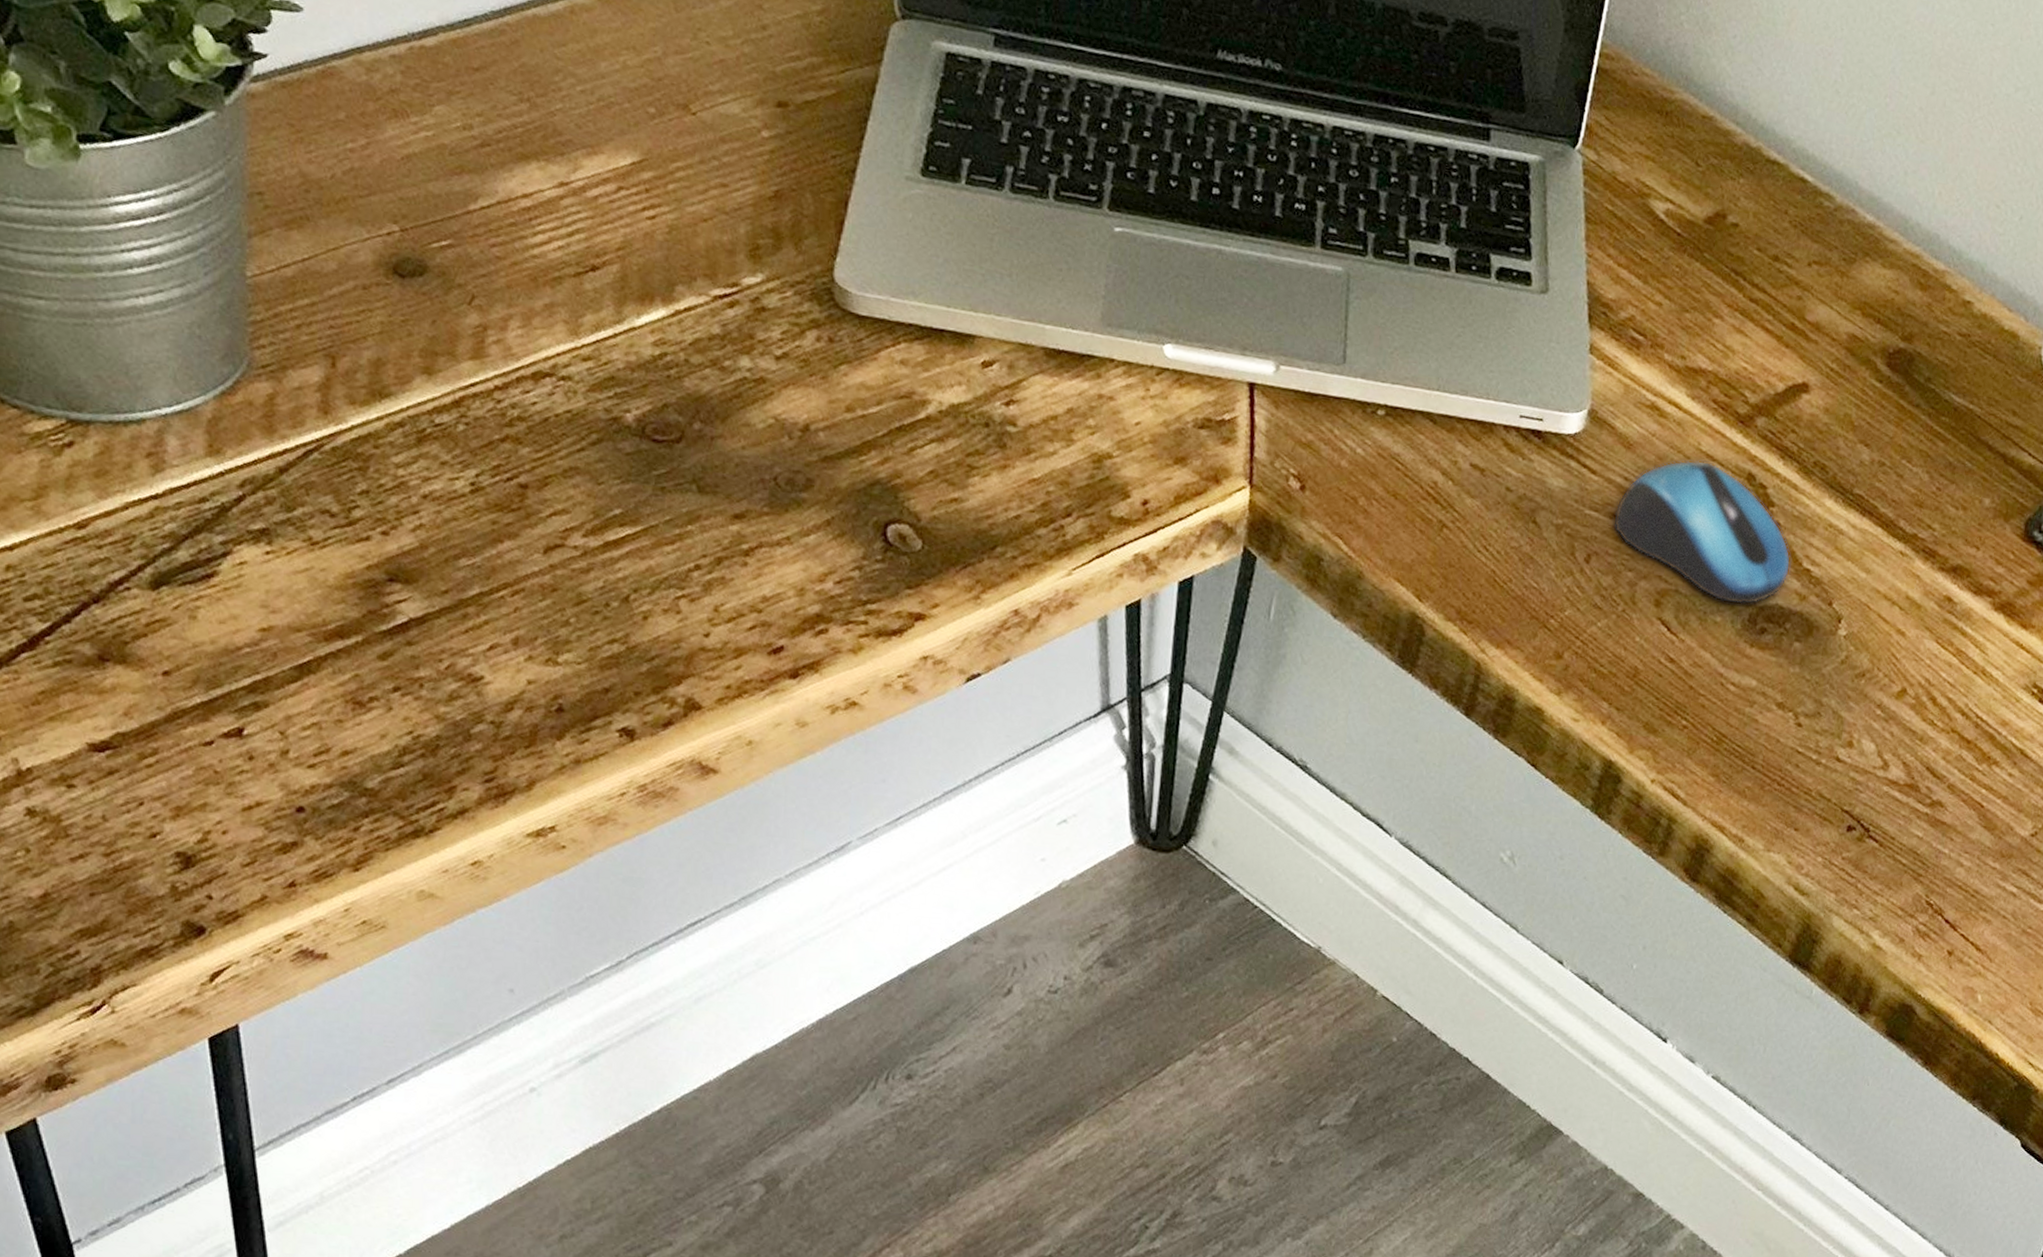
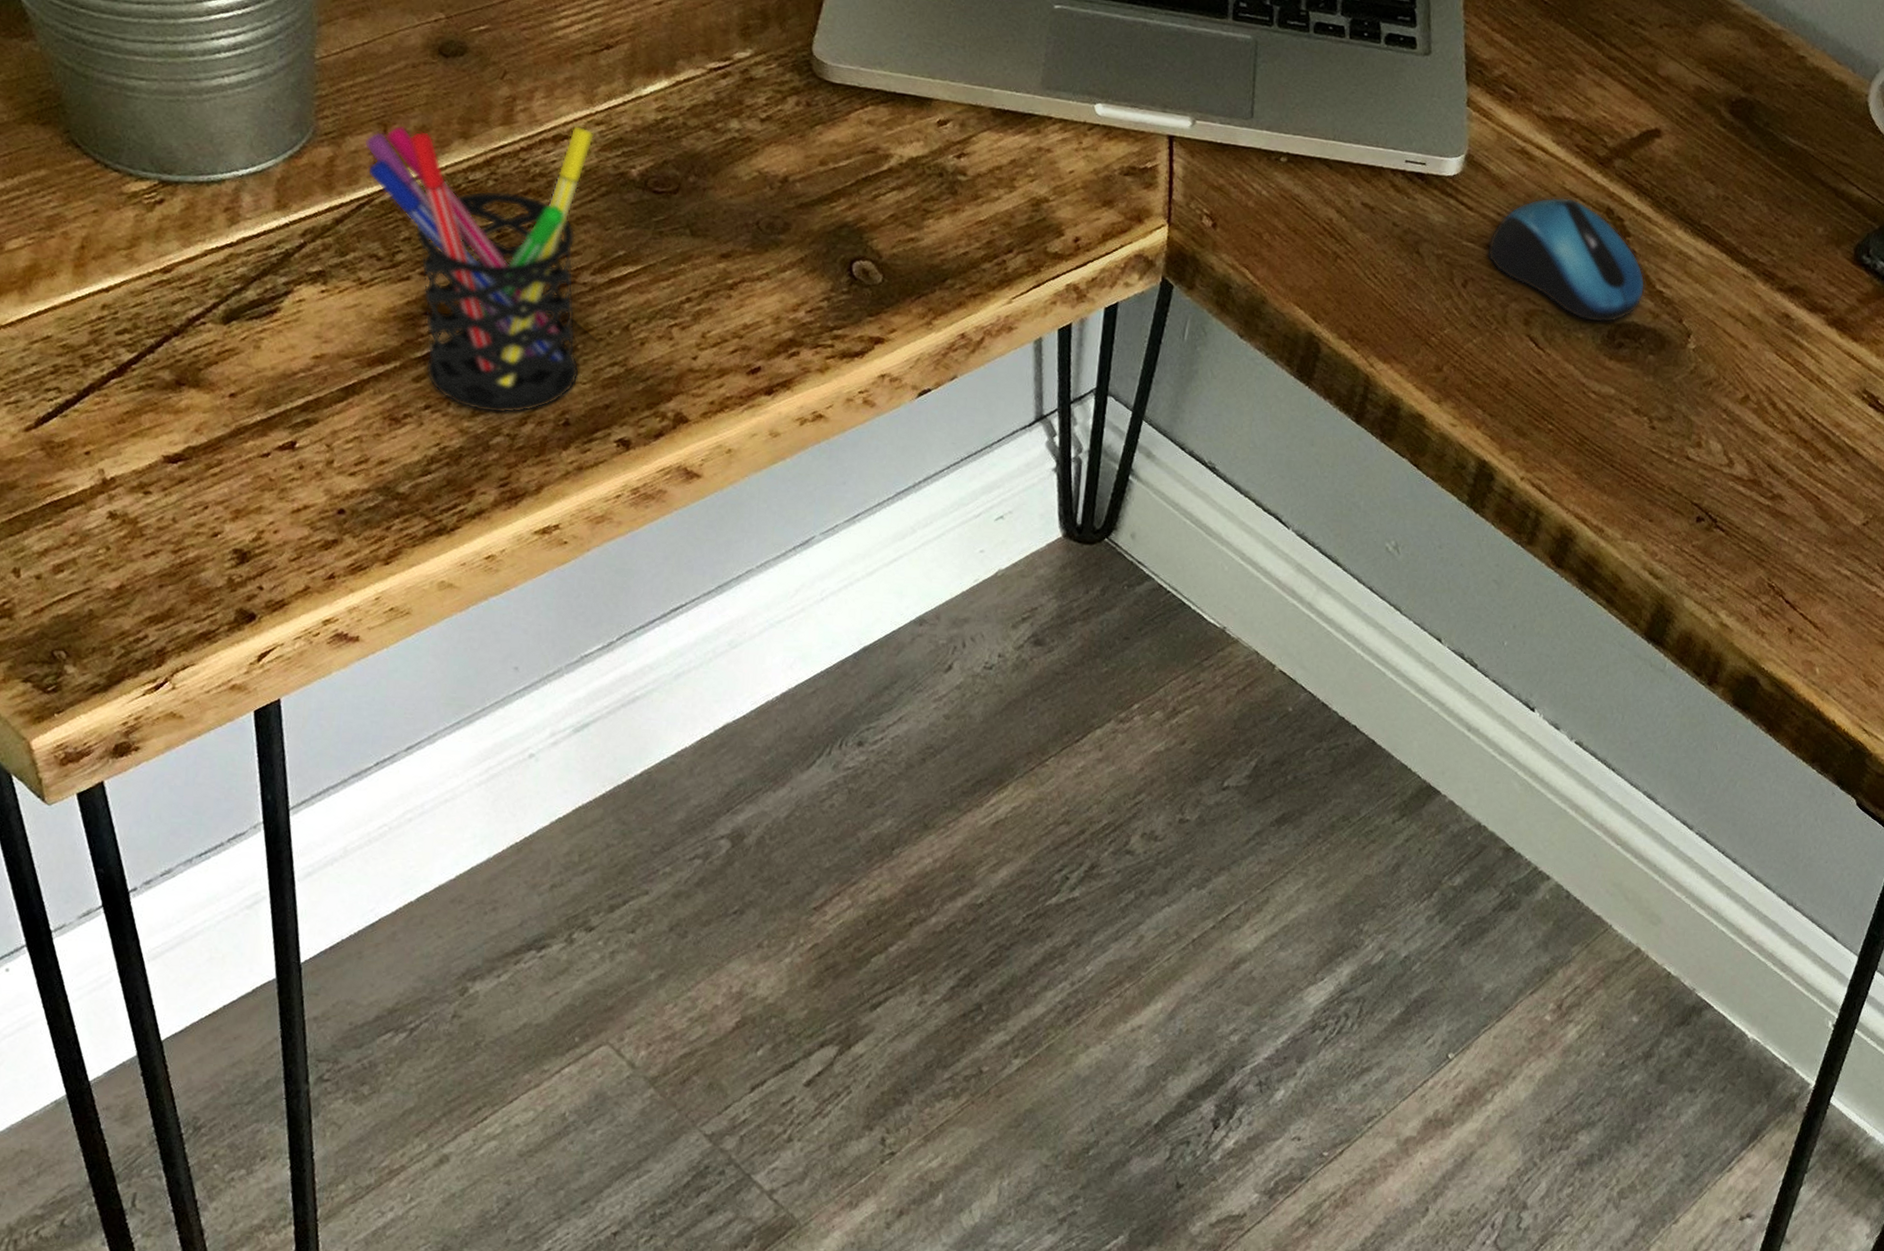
pen holder: none [309,357,582,698] -> present [364,125,595,414]

